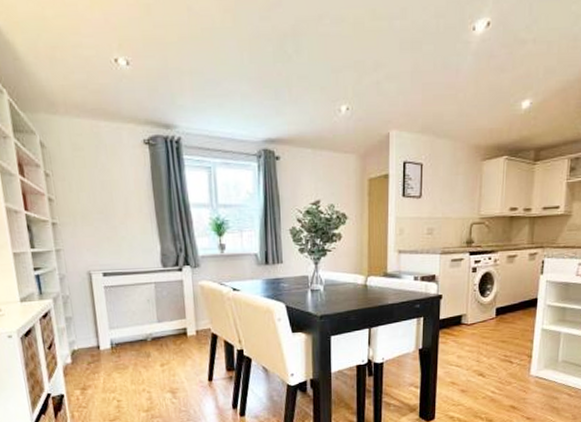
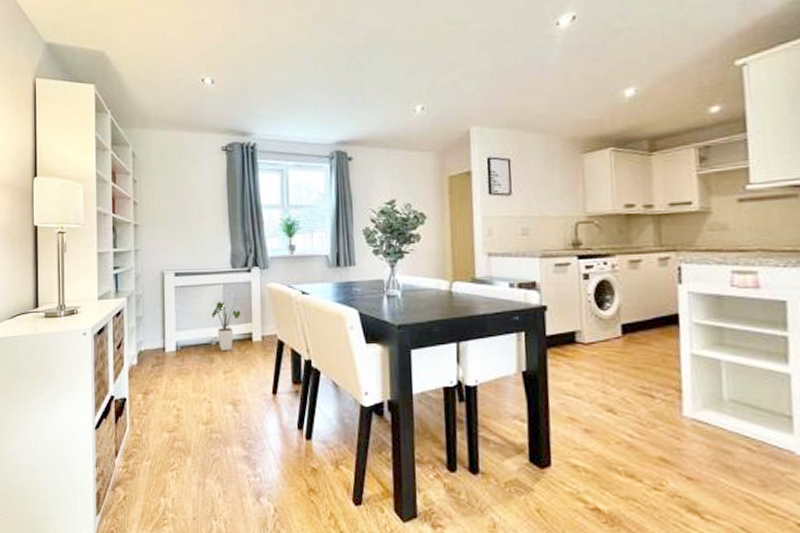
house plant: none [144,296,175,346] -> present [211,298,241,352]

